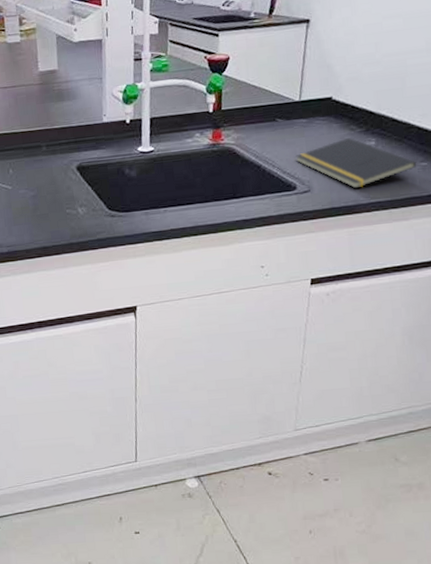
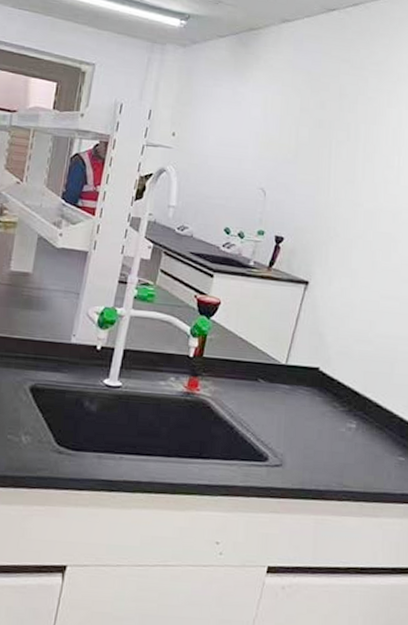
notepad: present [296,138,417,189] -> none [272,415,395,473]

